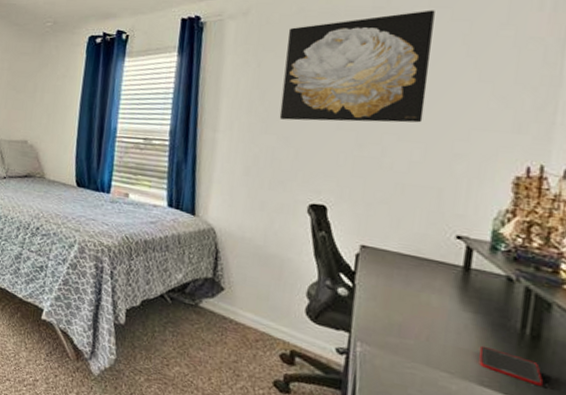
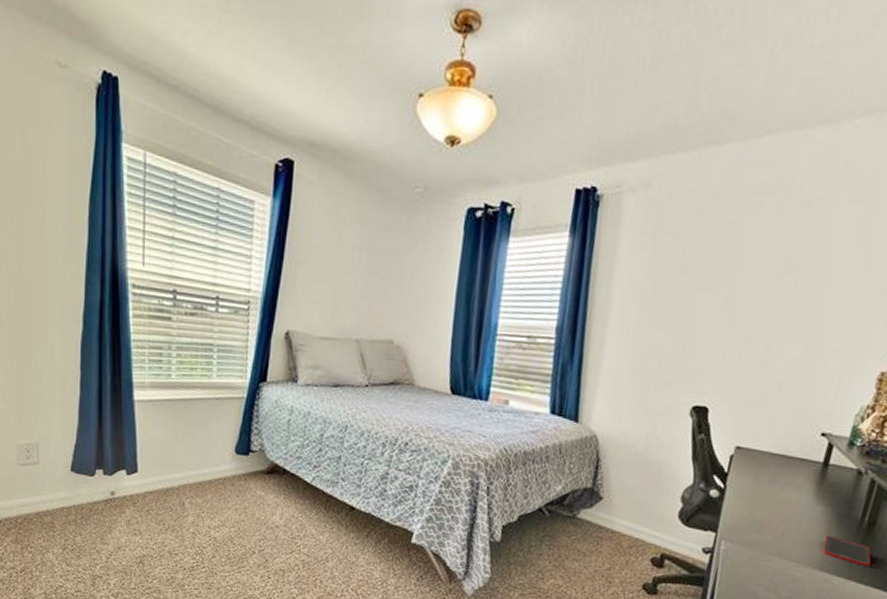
wall art: present [279,10,435,123] -> none [671,189,837,317]

